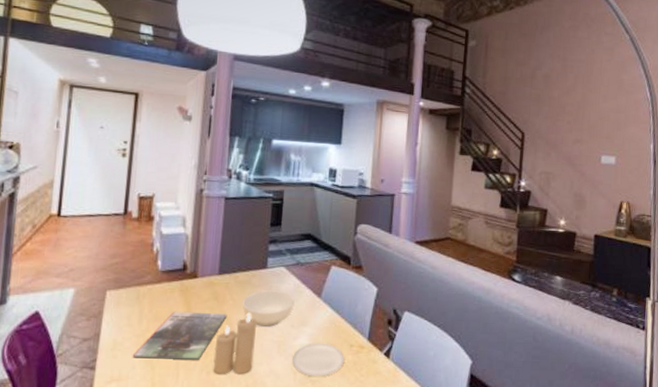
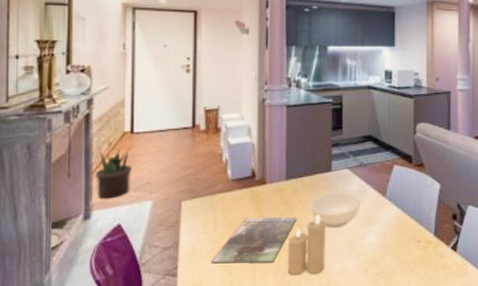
planter: none [15,231,56,284] -> present [96,148,132,199]
plate: present [292,343,345,377] -> none [363,240,413,273]

